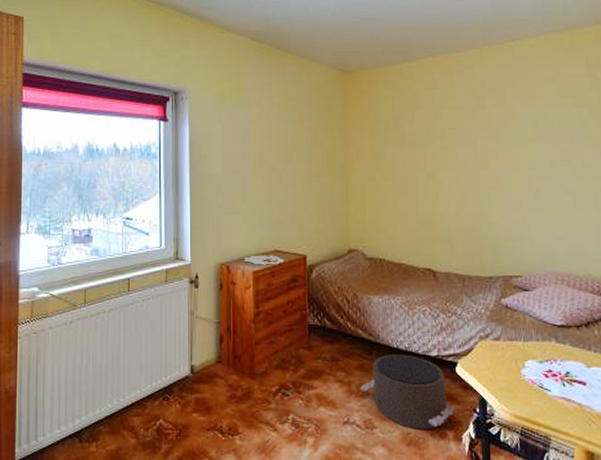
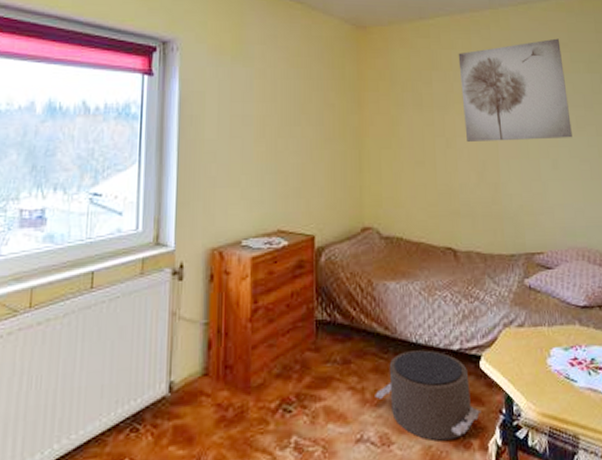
wall art: none [441,74,556,174] -> present [458,38,572,142]

